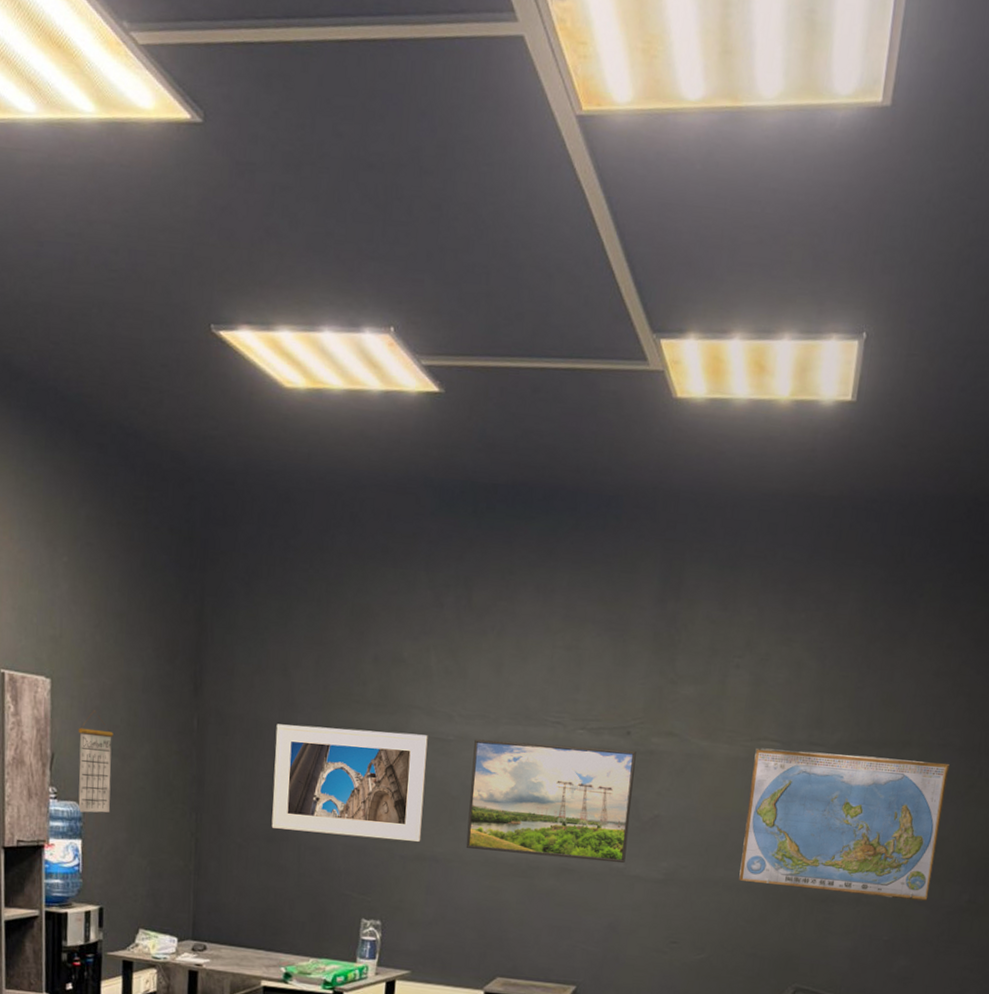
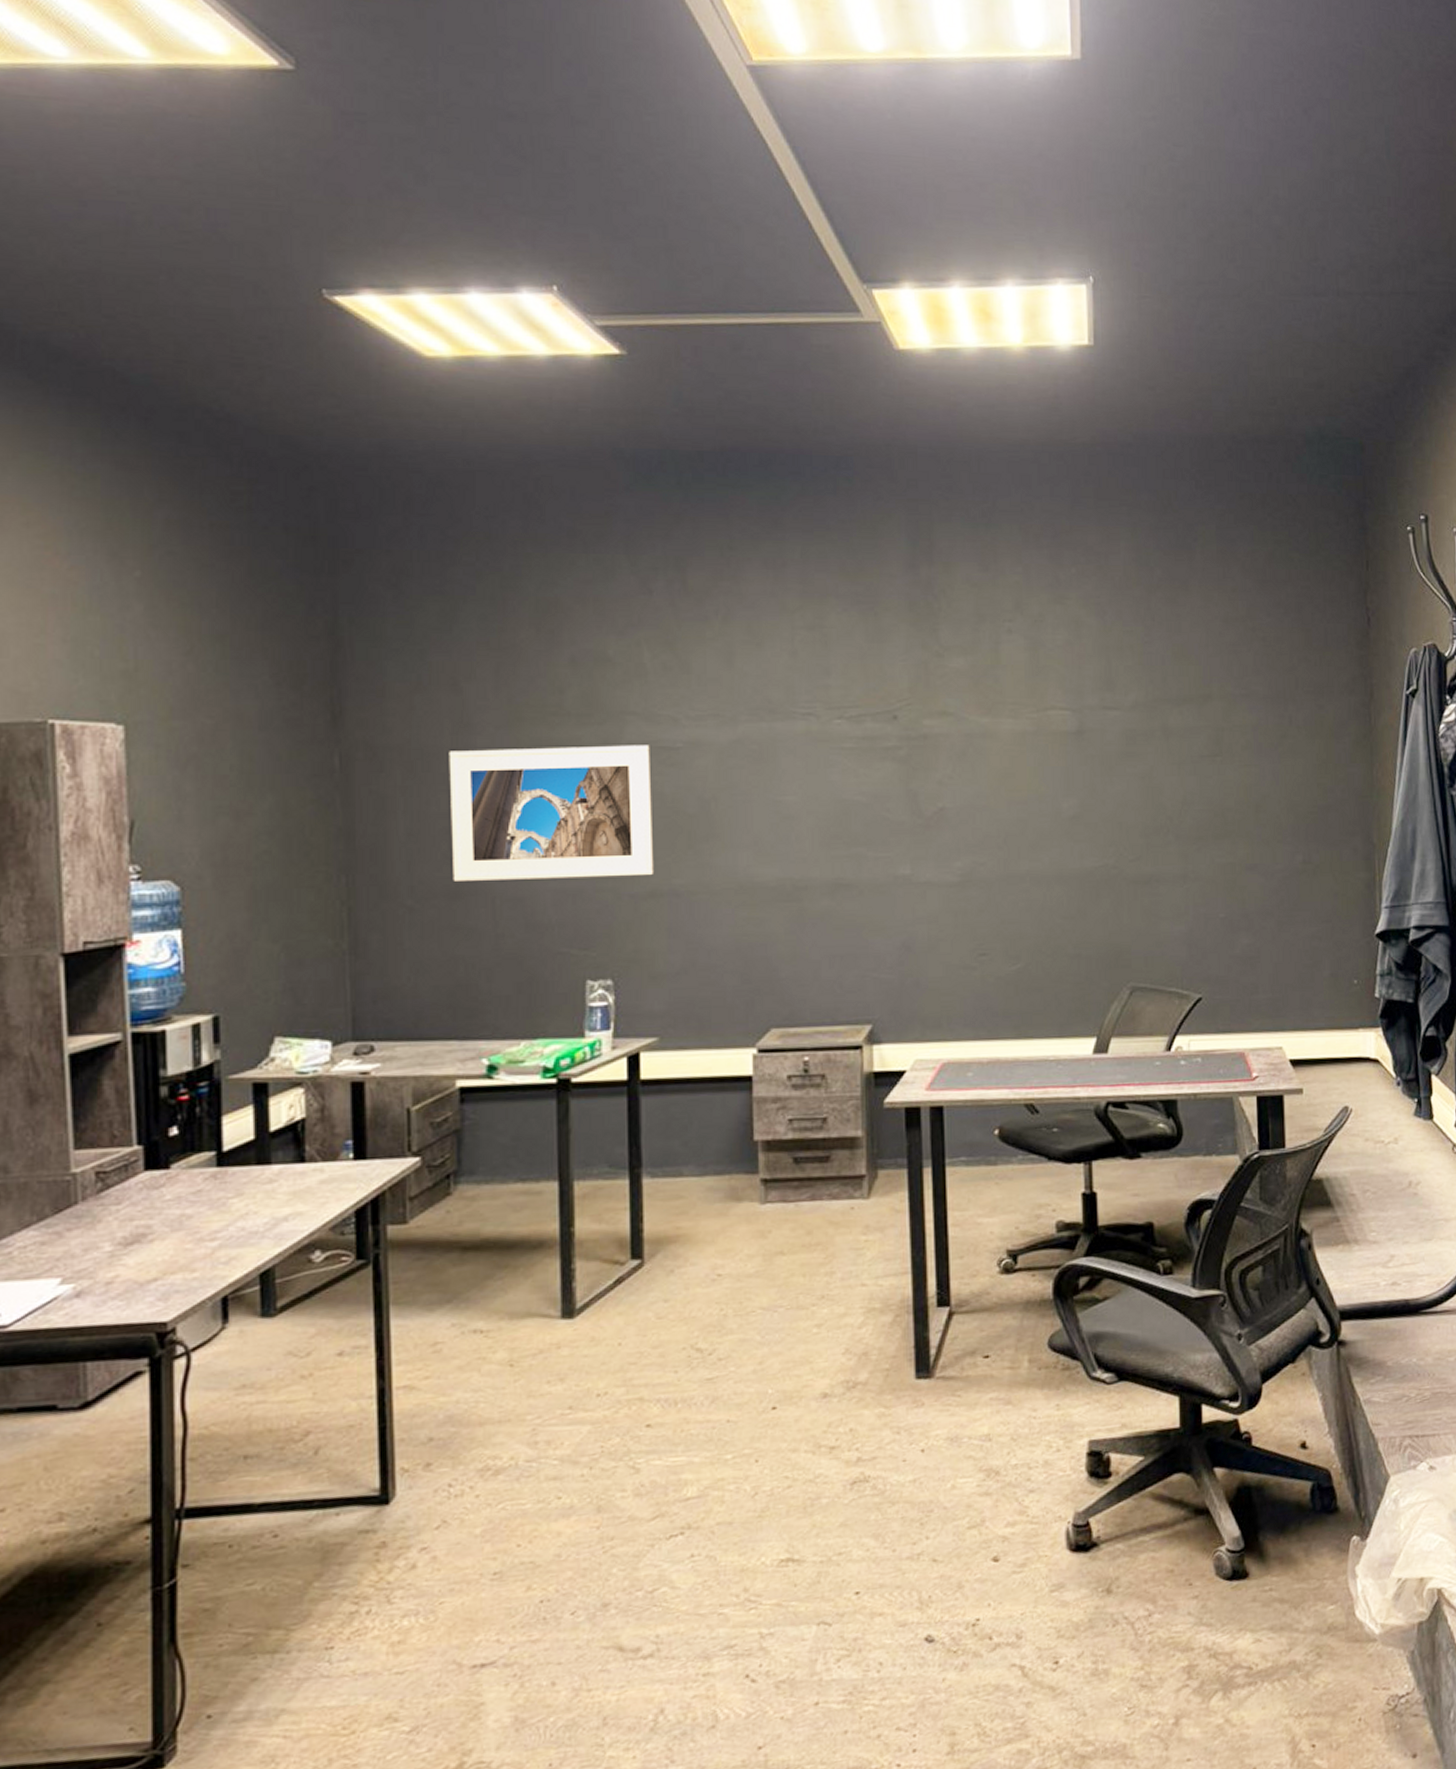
calendar: present [78,710,114,813] -> none [168,759,221,893]
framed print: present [465,739,636,864] -> none [709,737,911,875]
world map: present [739,748,950,902] -> none [1044,714,1260,872]

